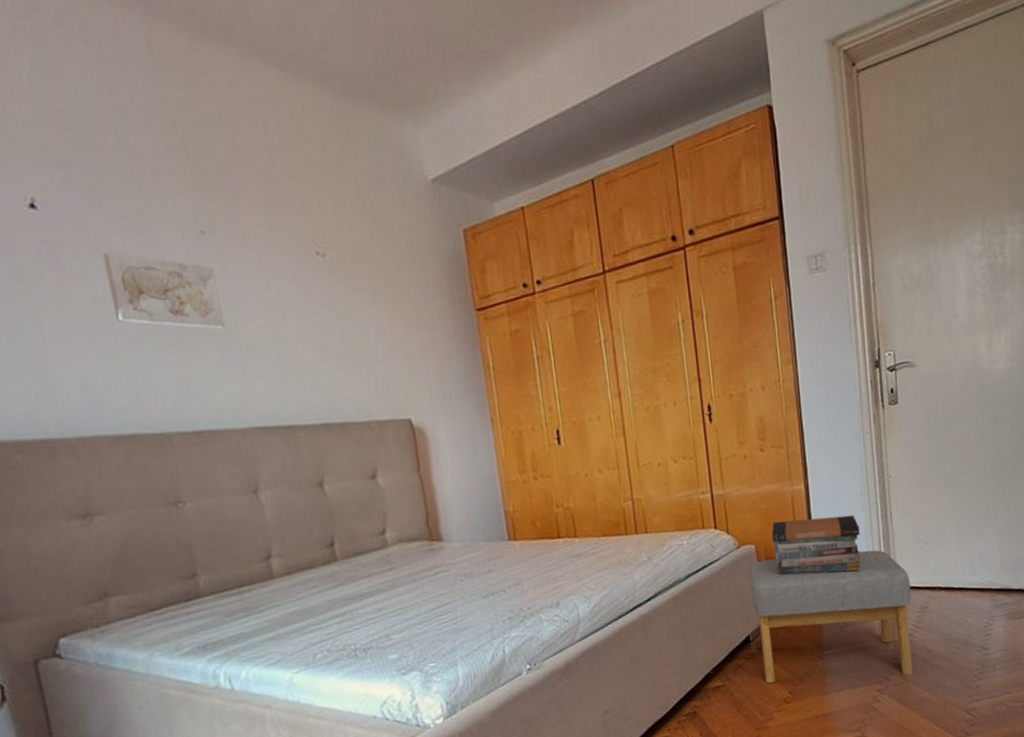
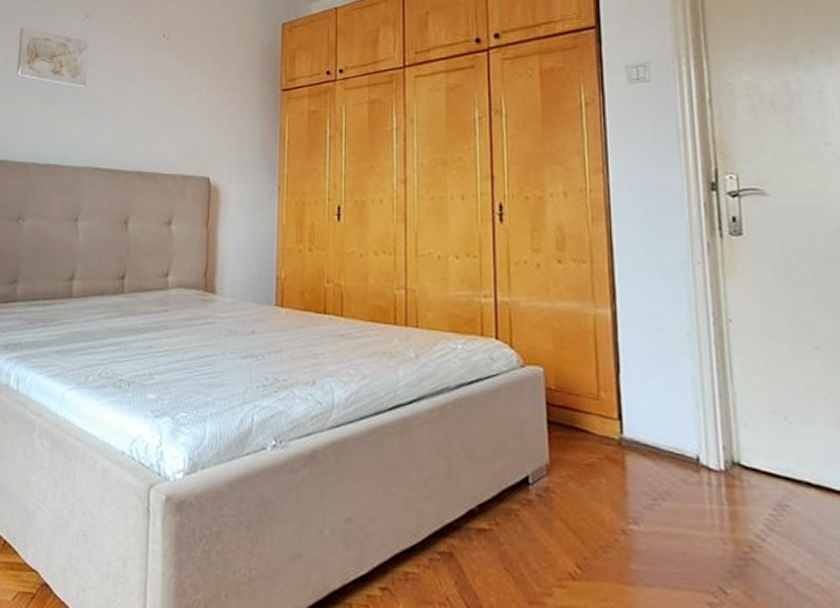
footstool: present [750,550,914,684] -> none [535,387,766,597]
book stack: present [772,514,861,575] -> none [566,345,686,431]

